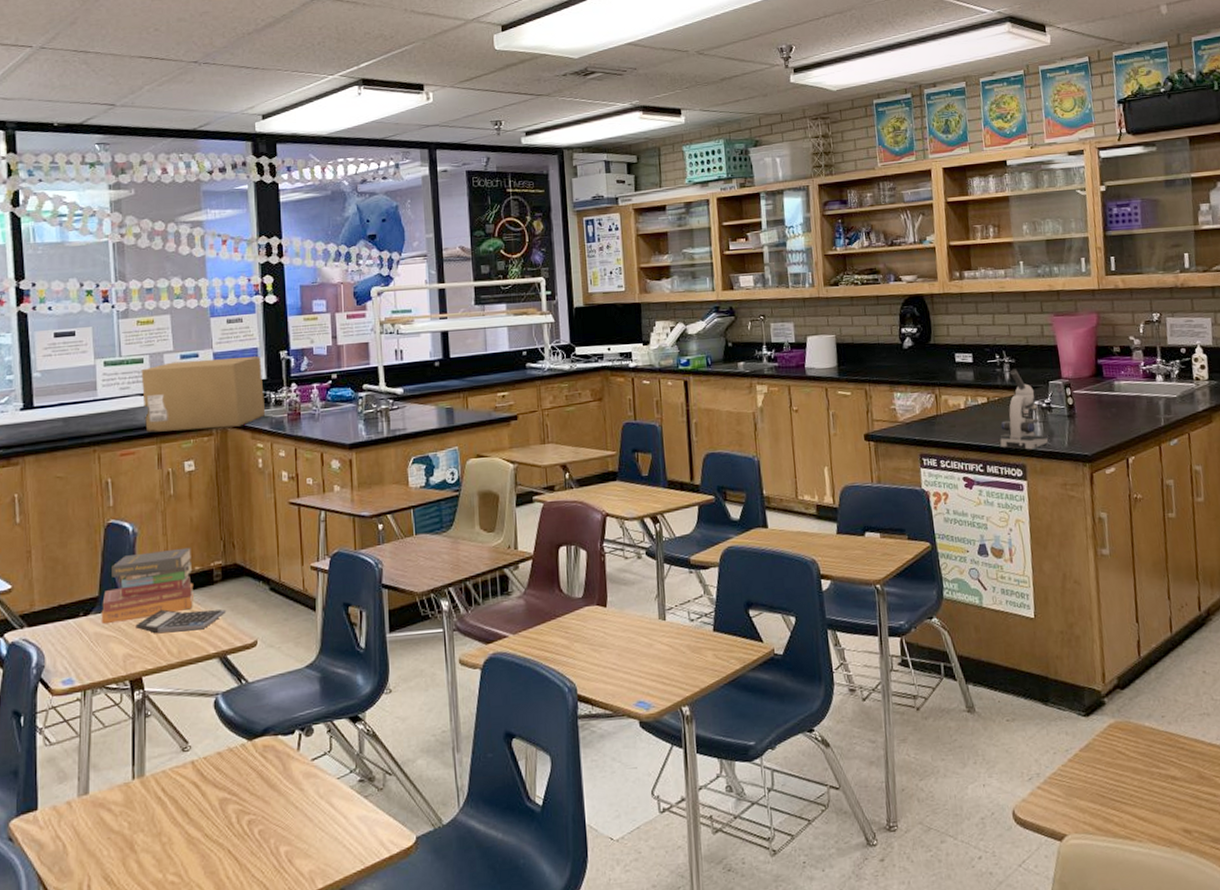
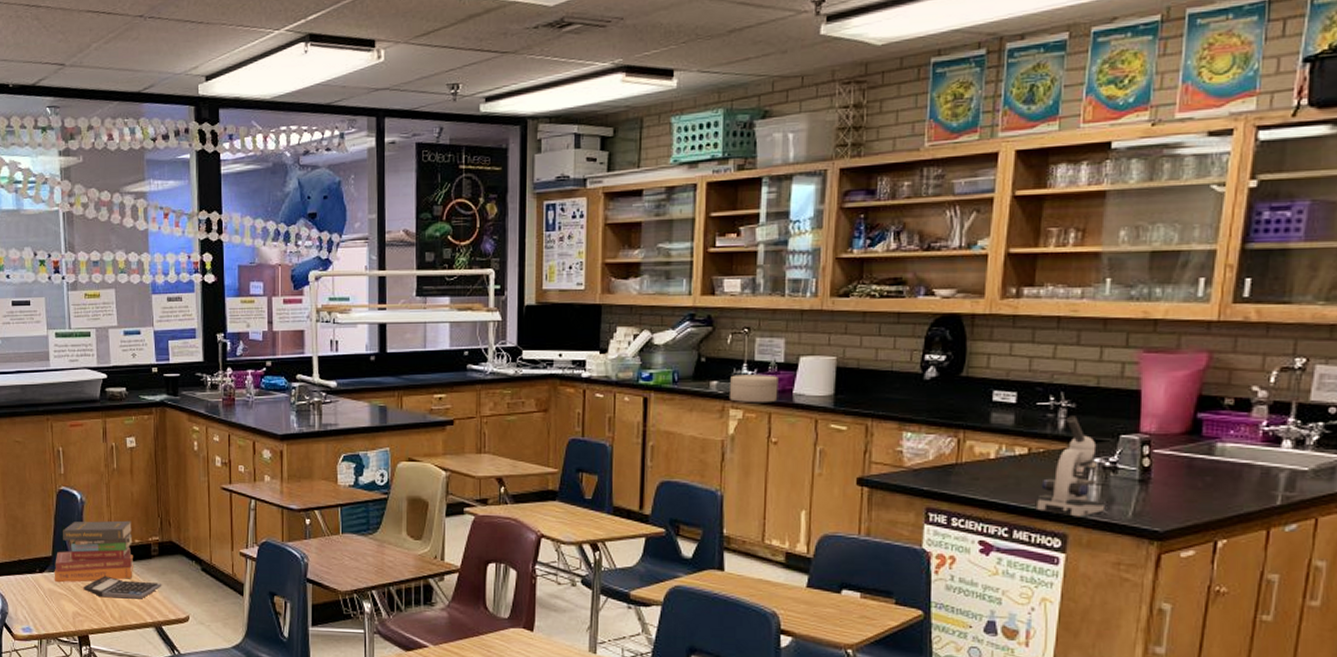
box: present [141,356,266,433] -> none [88,337,202,407]
container: none [754,353,794,379] -> present [730,374,778,403]

